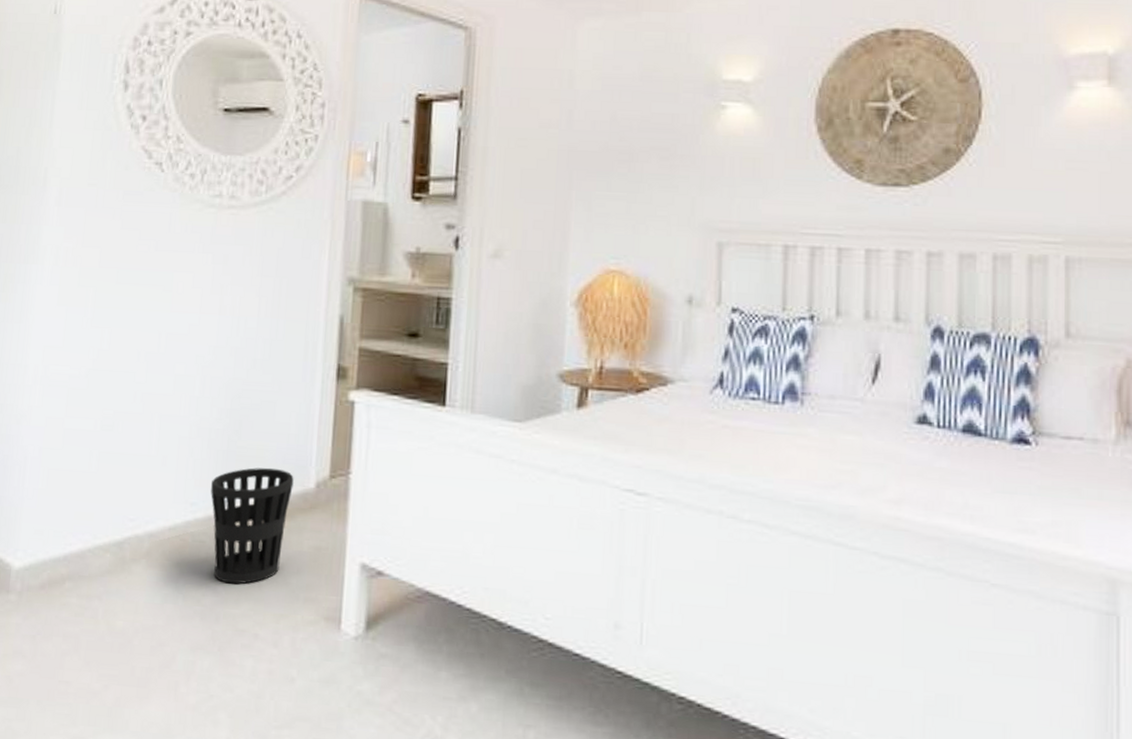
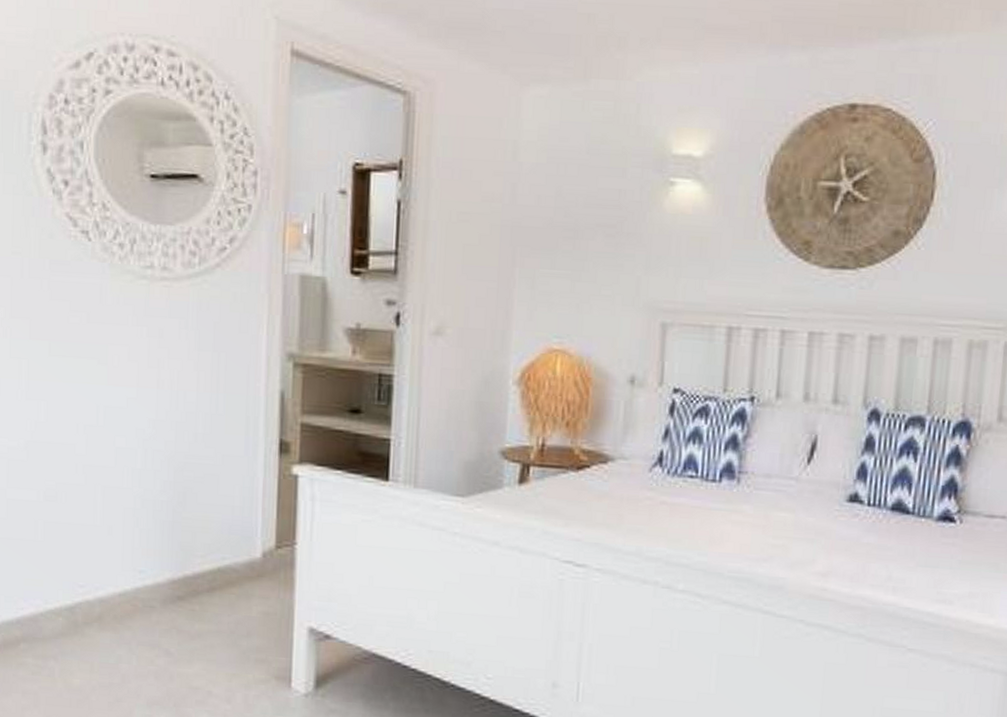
wastebasket: present [210,467,294,585] -> none [158,538,240,646]

